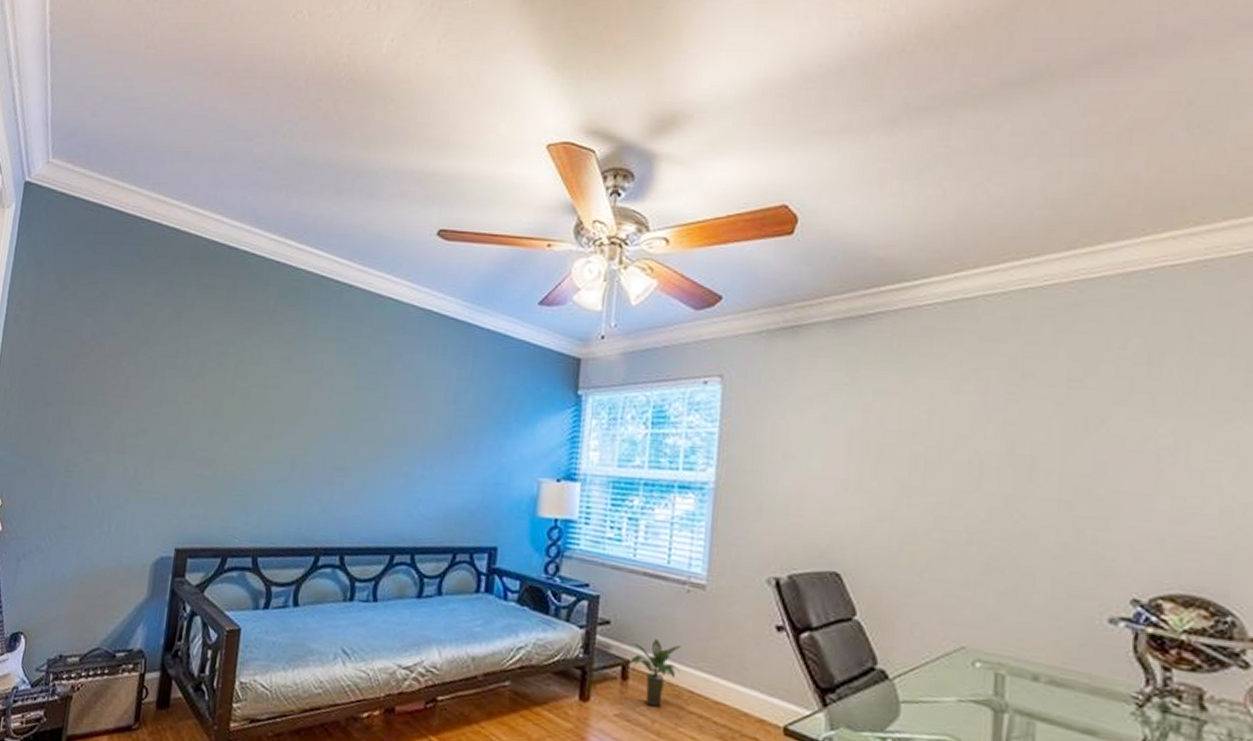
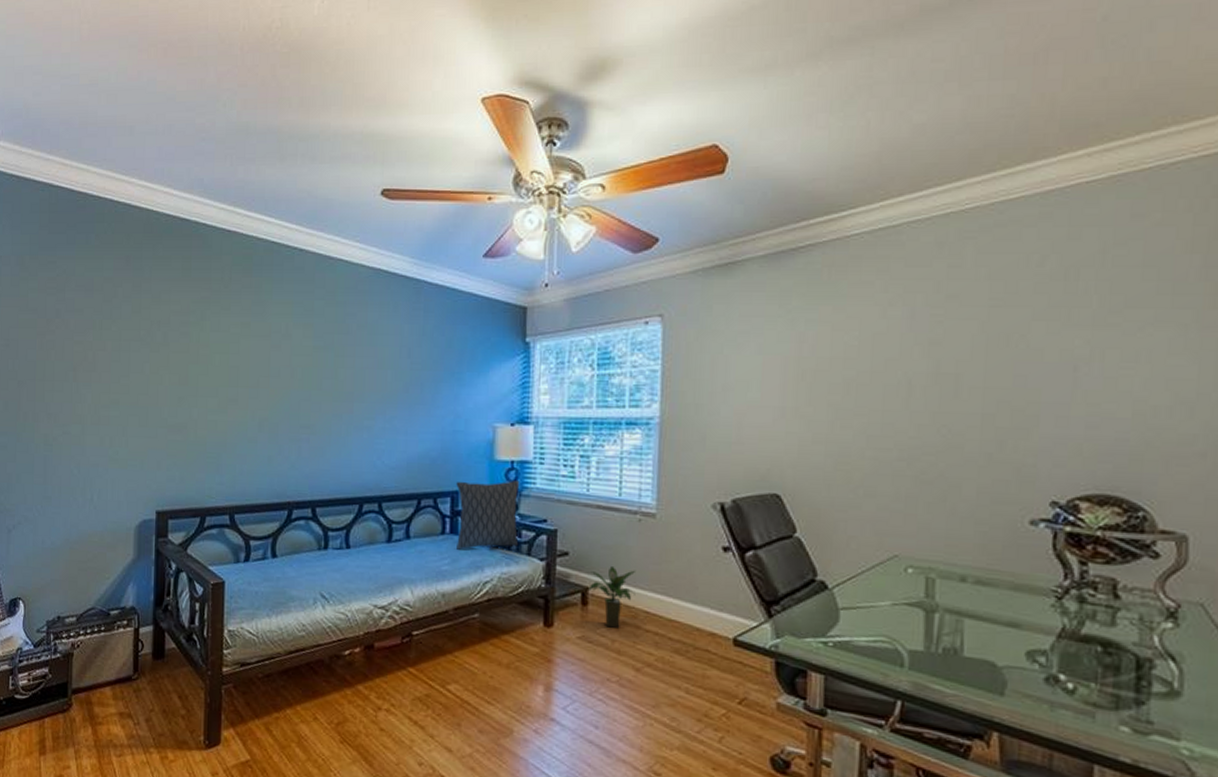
pillow: none [491,538,563,611] -> present [456,479,520,550]

